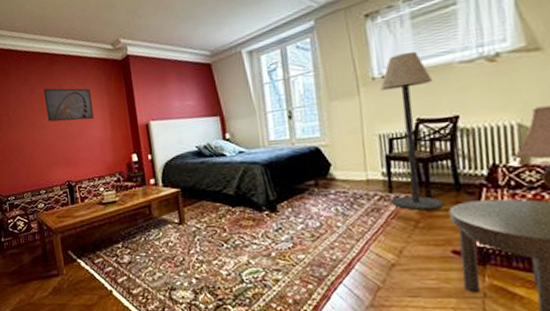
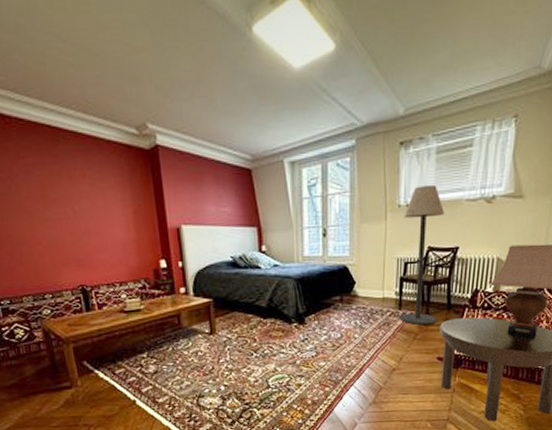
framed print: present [43,88,94,122] -> none [45,172,114,217]

